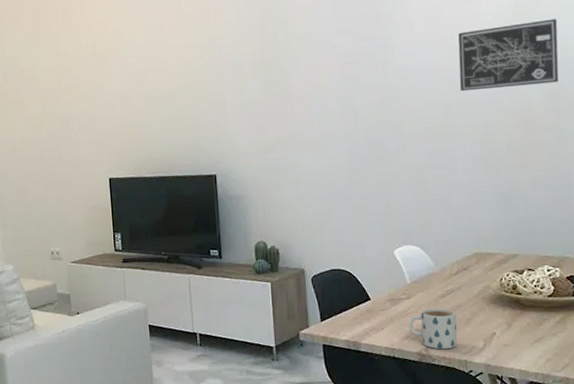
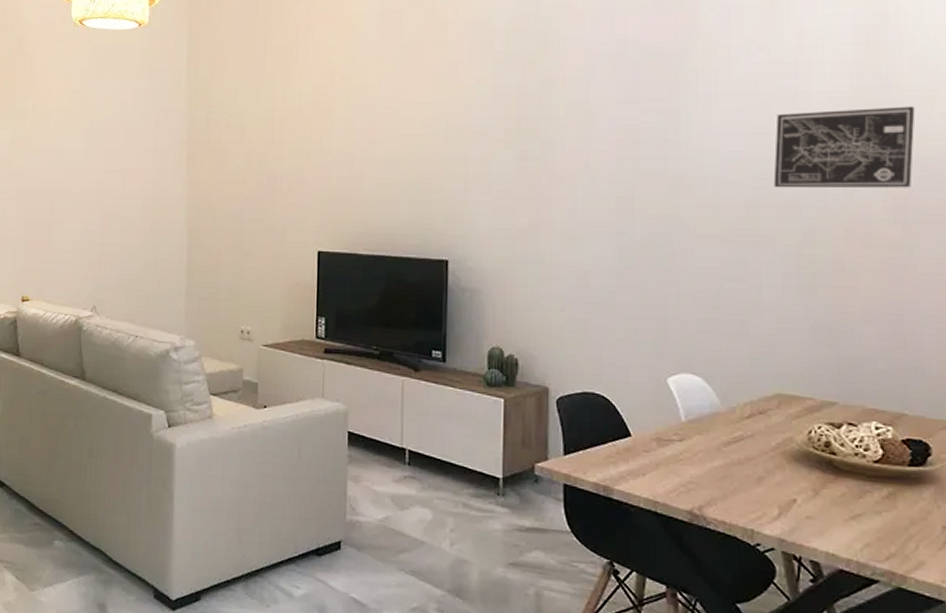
mug: present [408,308,458,350] -> none [678,456,745,513]

